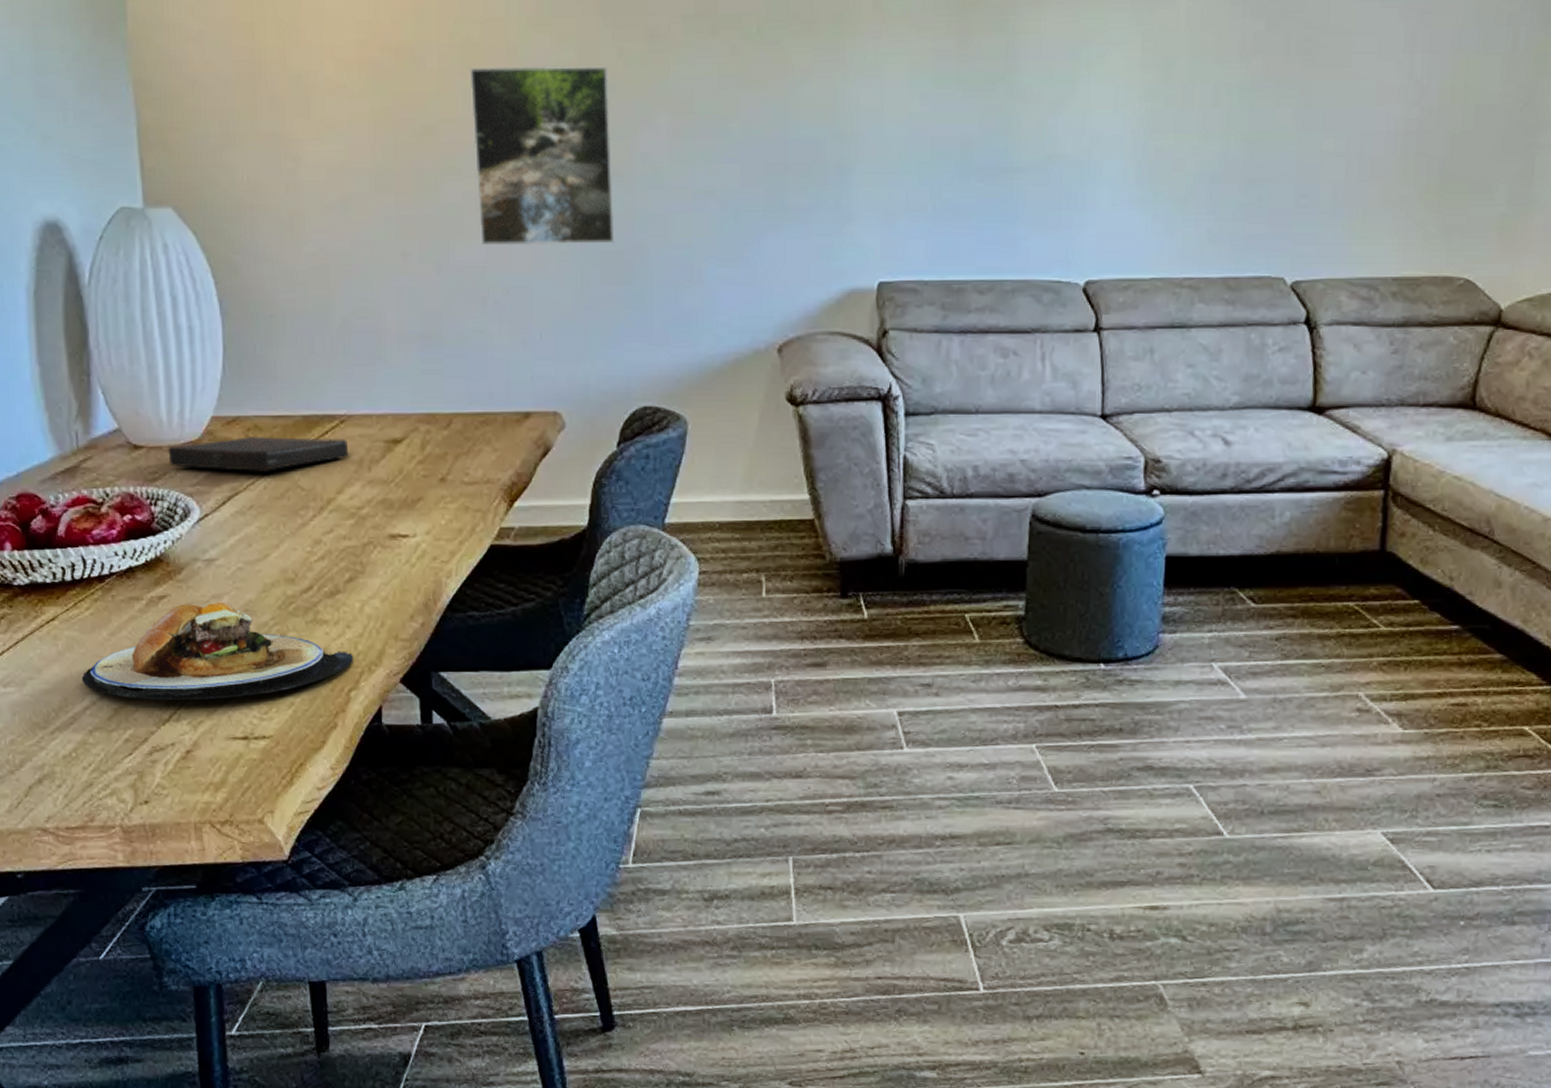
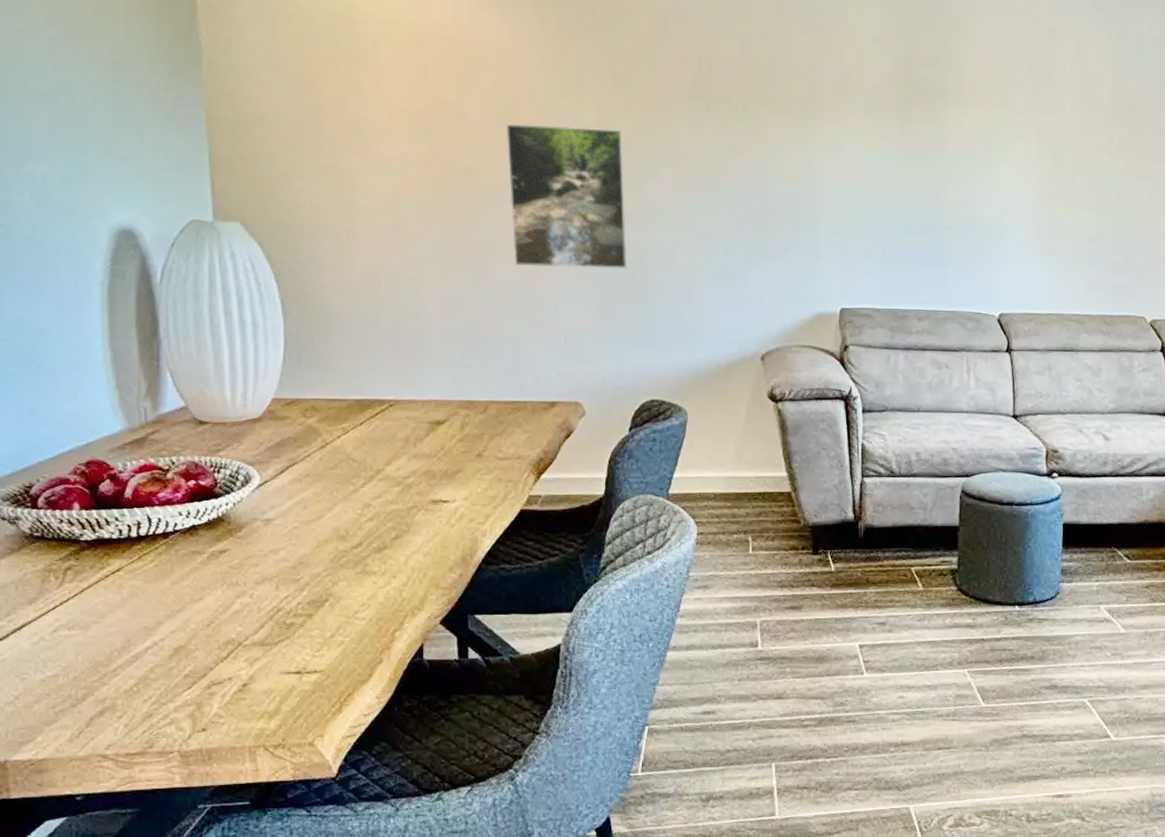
plate: present [81,602,353,700] -> none [144,555,398,640]
book: present [168,437,349,471] -> none [231,416,397,446]

